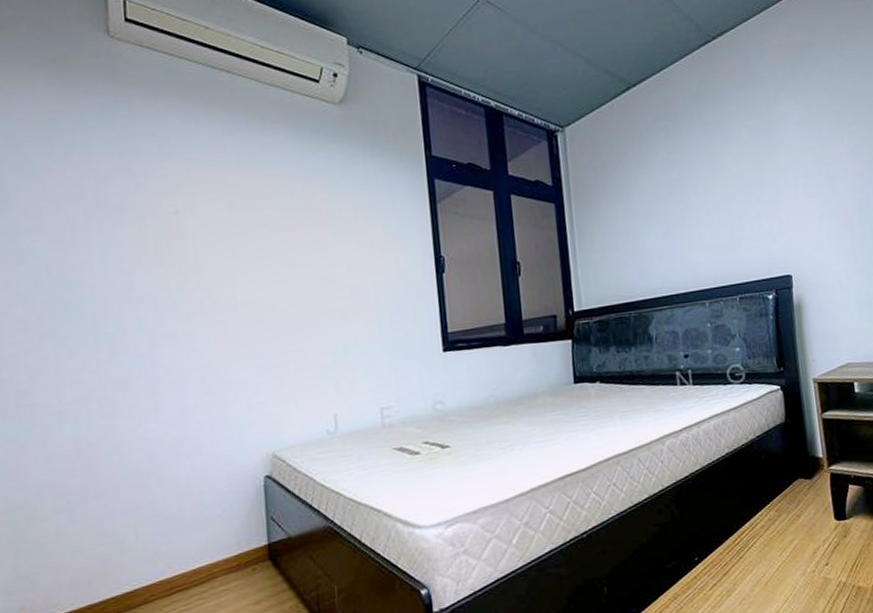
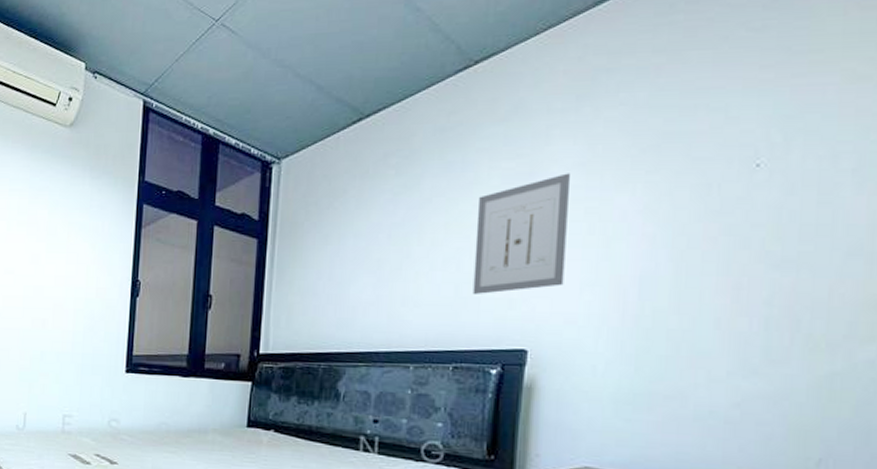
wall art: none [735,127,808,233] -> present [472,173,570,294]

